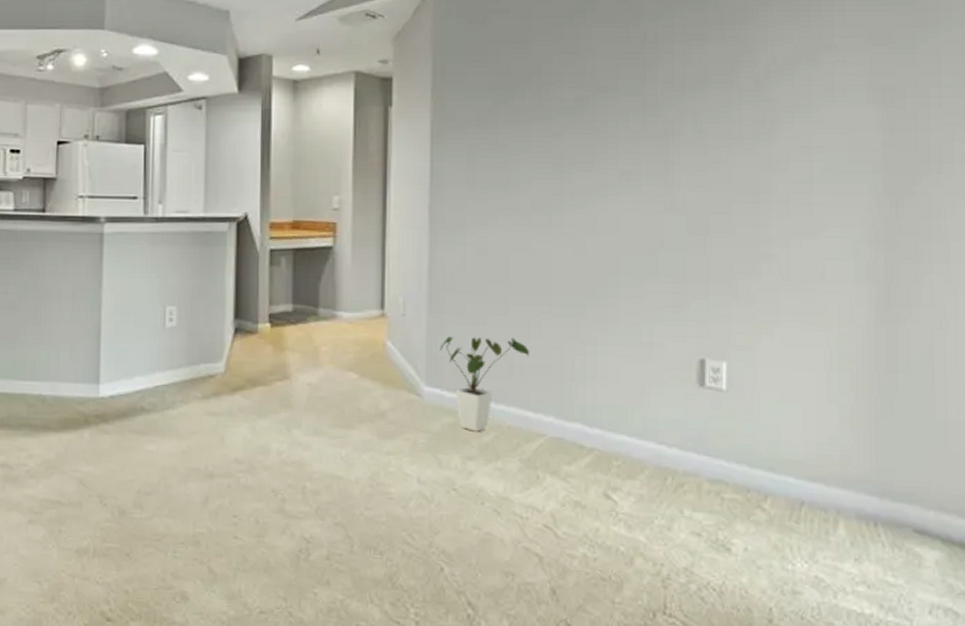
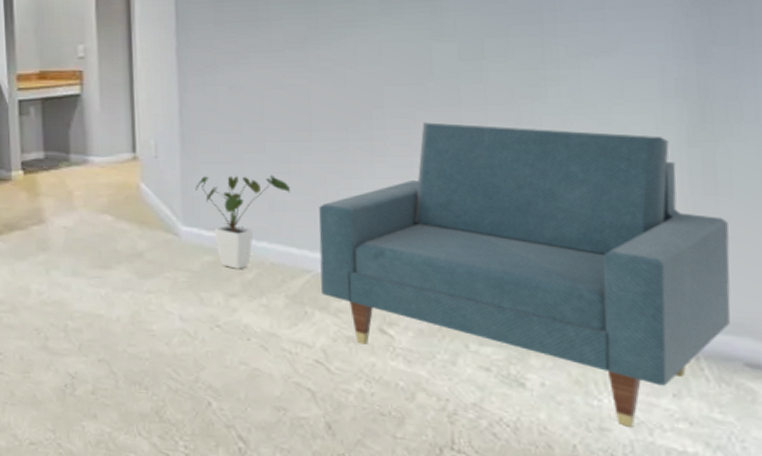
armchair: none [552,292,905,590] -> present [319,122,731,427]

